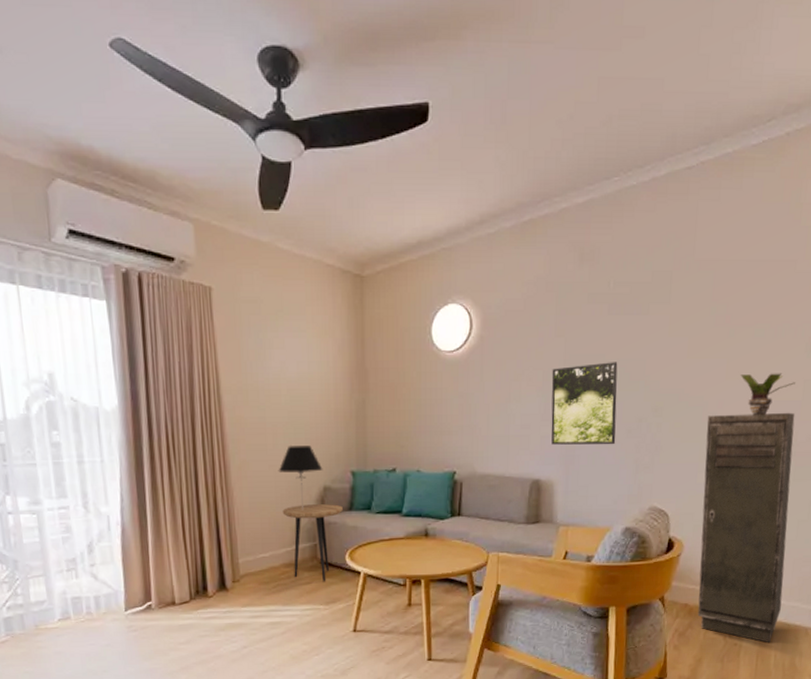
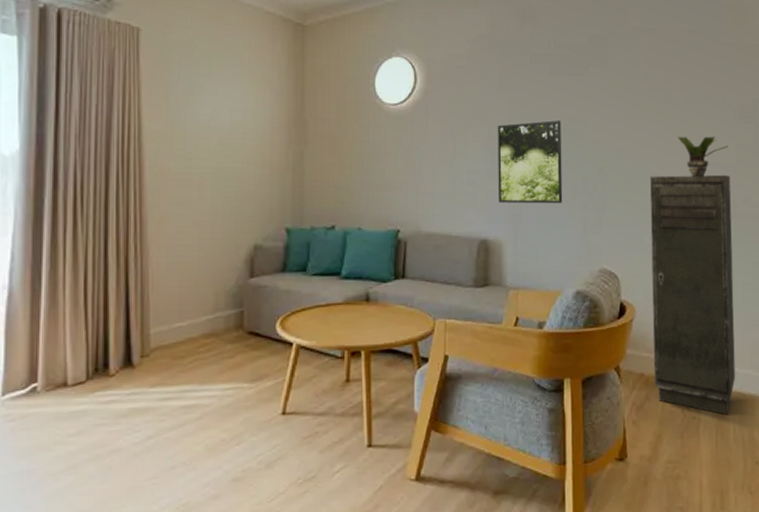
table lamp: present [278,444,323,510] -> none [203,198,254,271]
side table: present [282,504,343,582] -> none [205,265,275,356]

